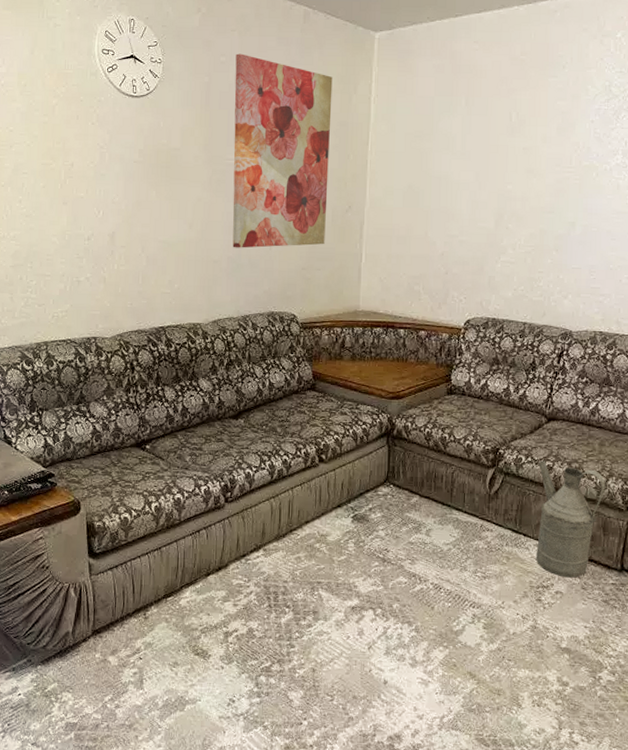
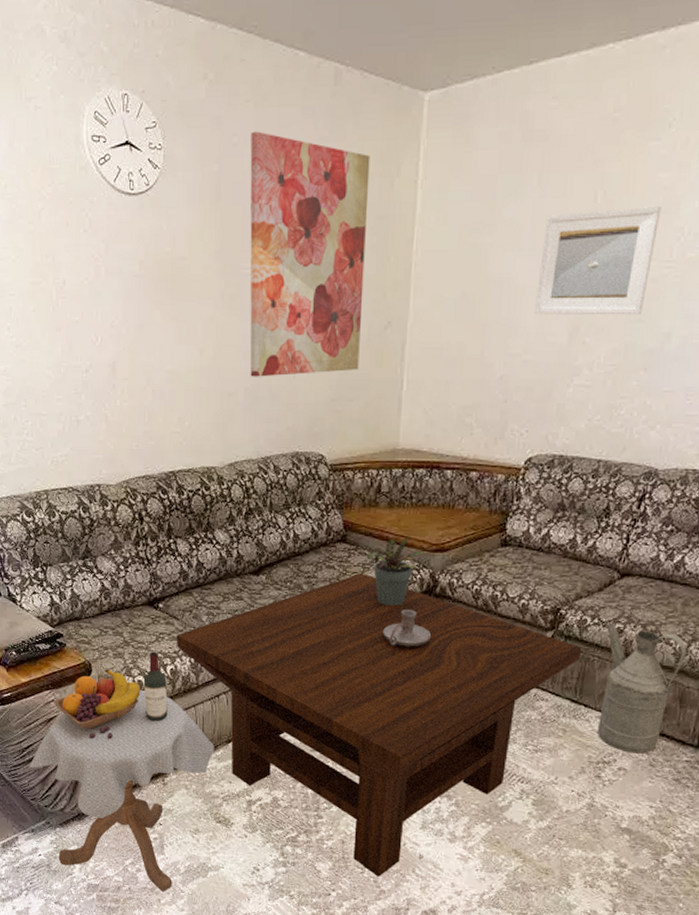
side table: none [14,490,194,728] -> present [29,651,215,892]
coffee table: none [161,417,519,704] -> present [176,572,582,877]
potted plant: none [334,386,381,447] -> present [367,537,423,607]
candle holder: none [348,450,391,484] -> present [383,610,432,647]
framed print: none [468,125,561,208] -> present [535,205,662,316]

